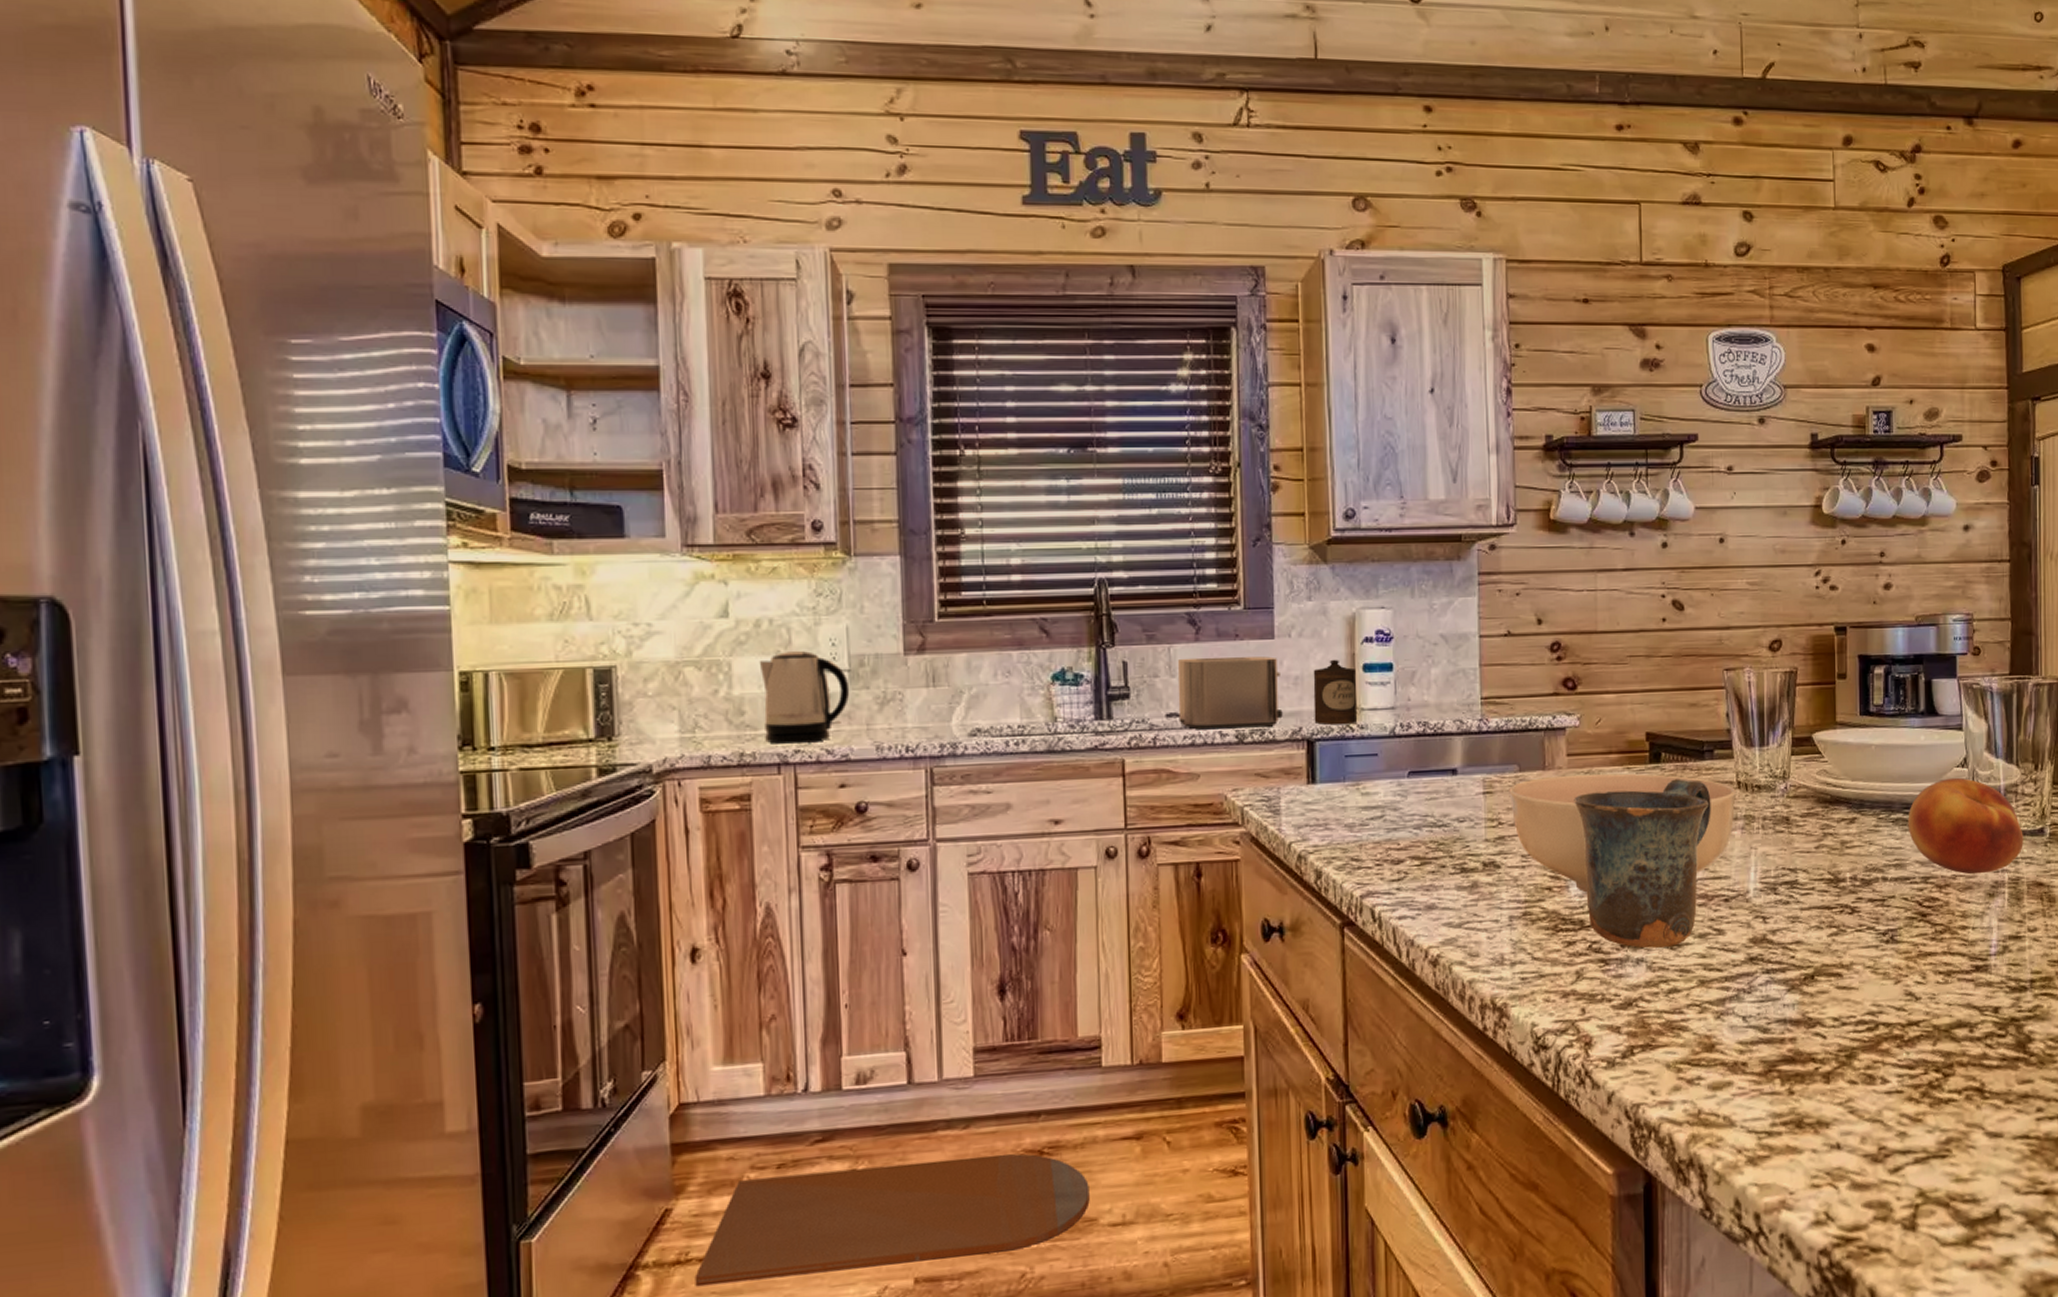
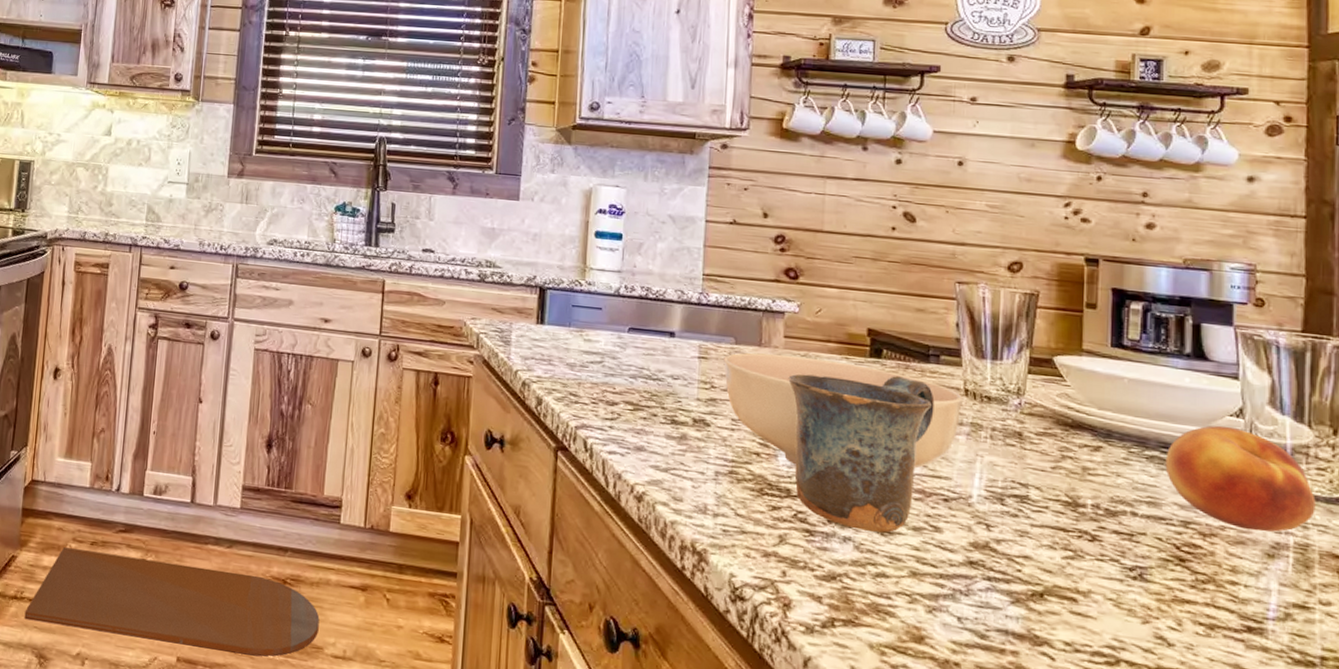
kettle: present [759,651,850,744] -> none [124,165,187,233]
toaster: present [1177,656,1283,730] -> none [432,206,522,272]
canister: present [1313,659,1357,725] -> none [547,223,588,279]

